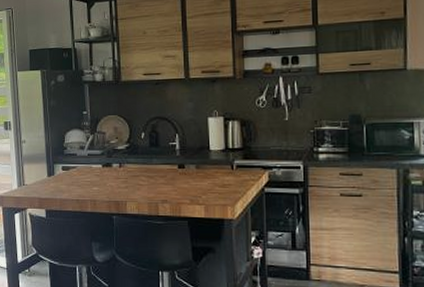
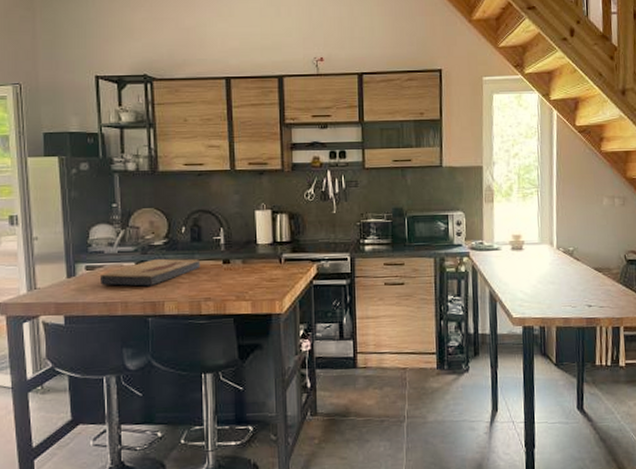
fish fossil: none [73,161,158,187] -> present [99,258,201,286]

